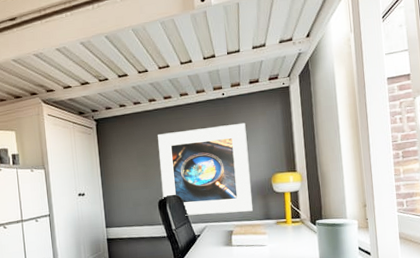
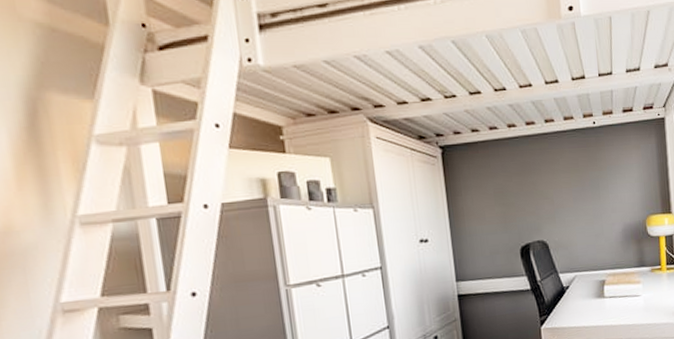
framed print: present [158,123,253,216] -> none [519,157,626,265]

